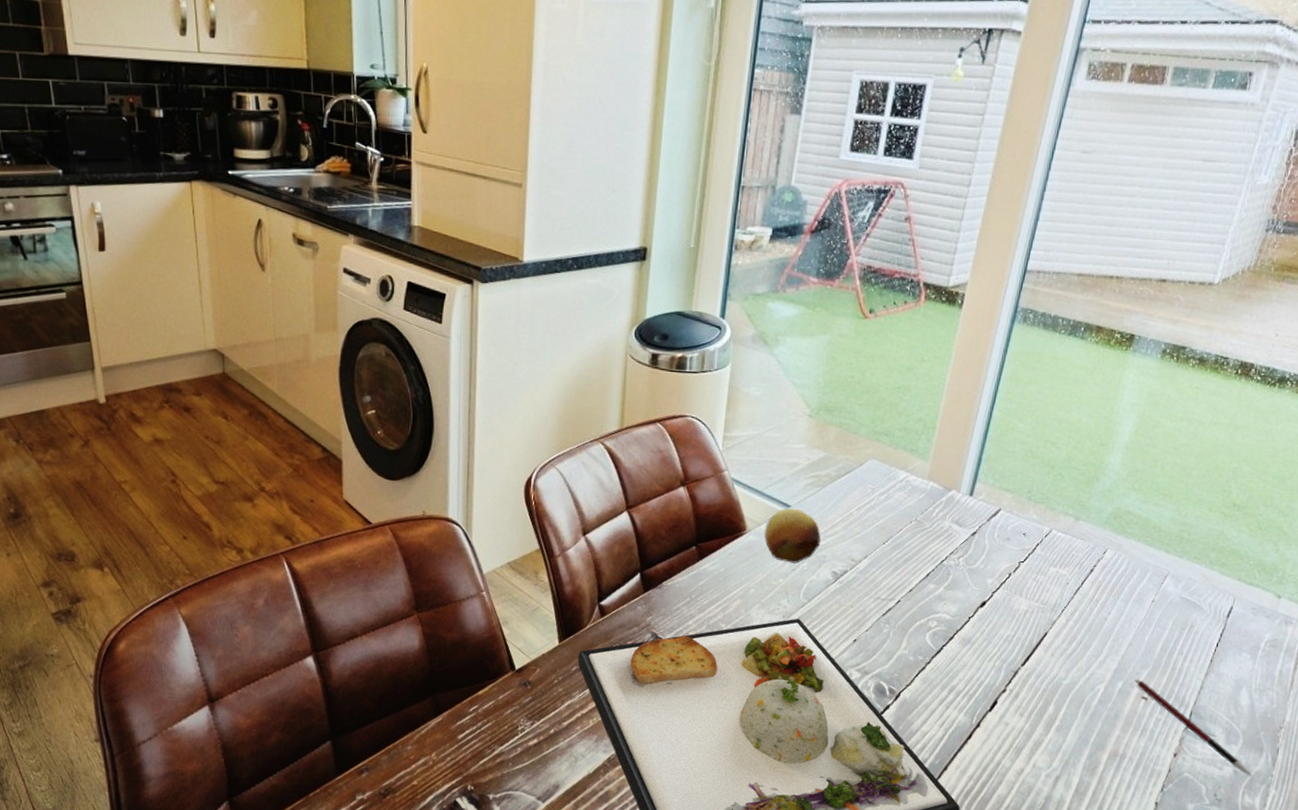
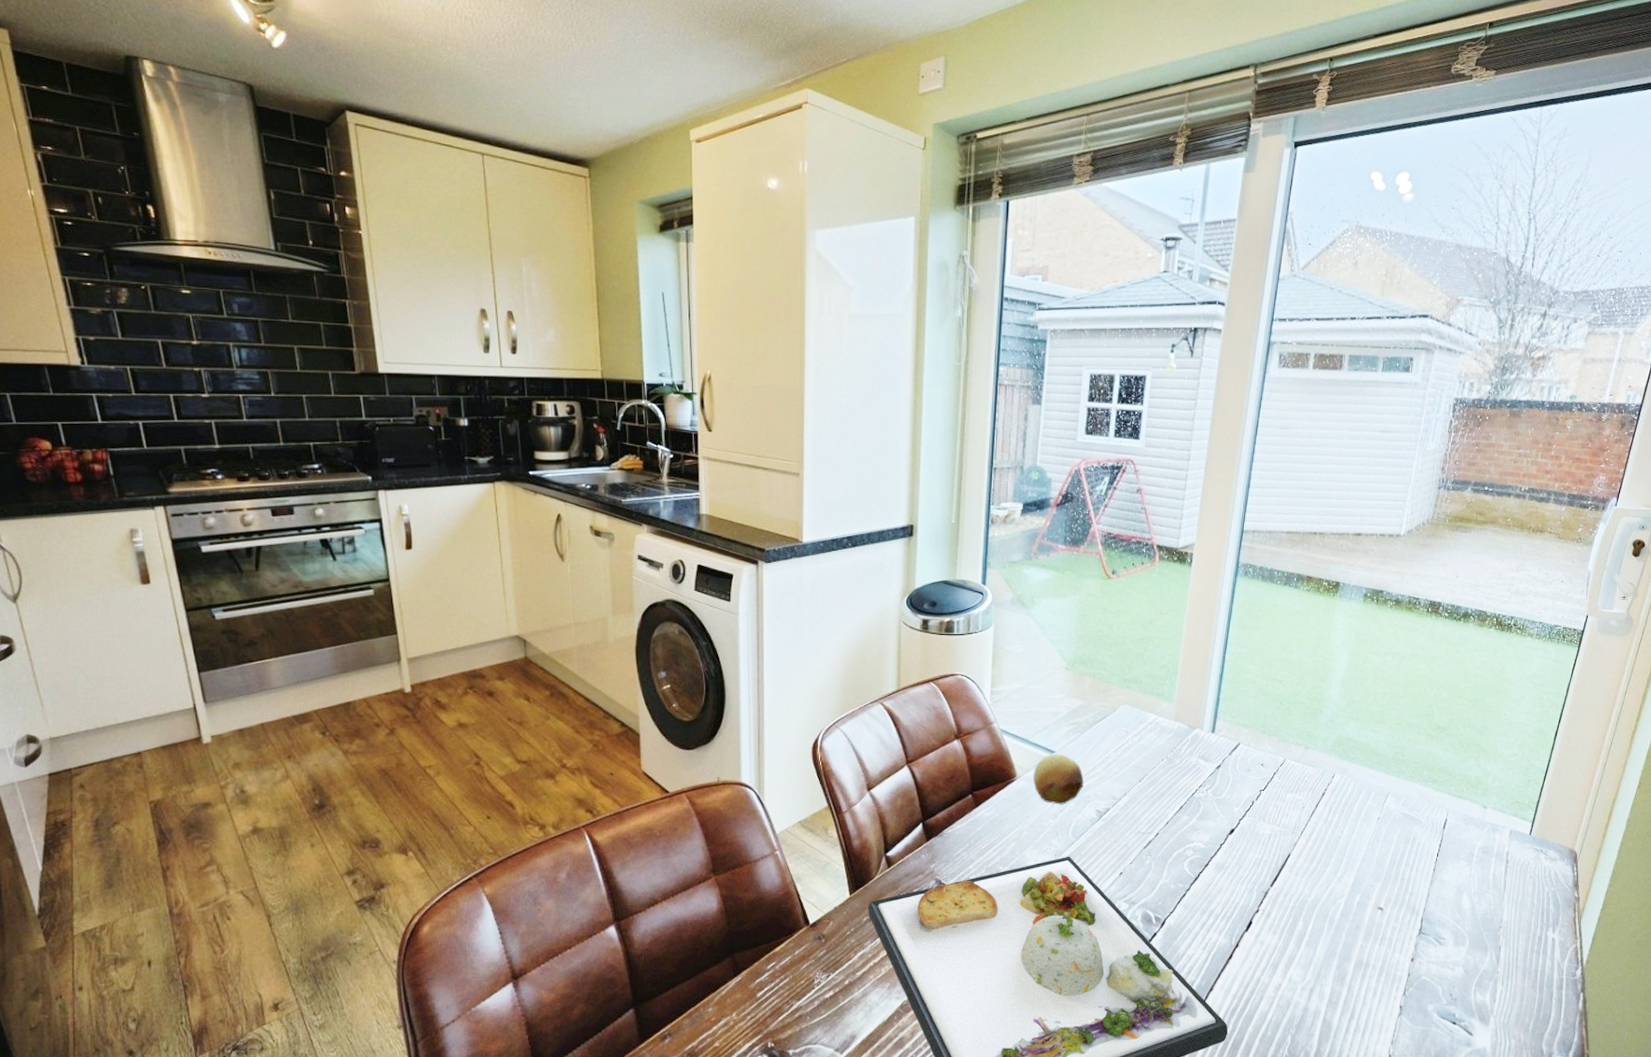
pen: present [1135,678,1253,777] -> none [1370,891,1481,975]

